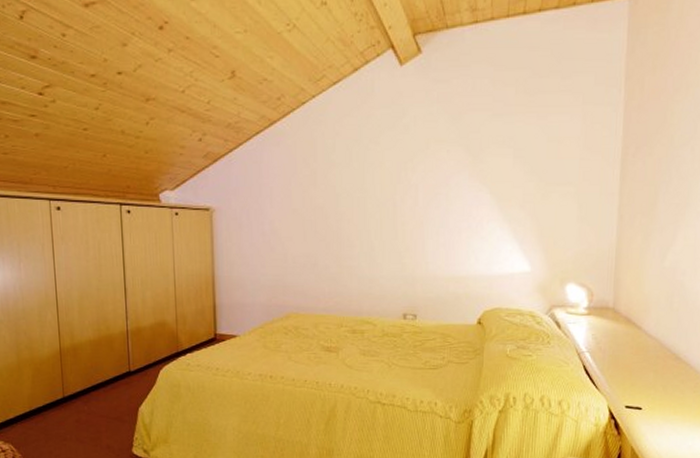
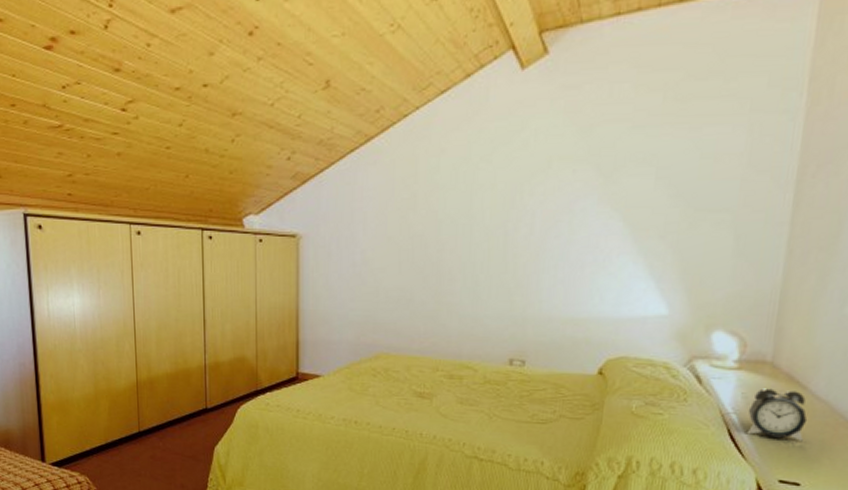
alarm clock: none [598,330,644,372] -> present [746,388,808,441]

